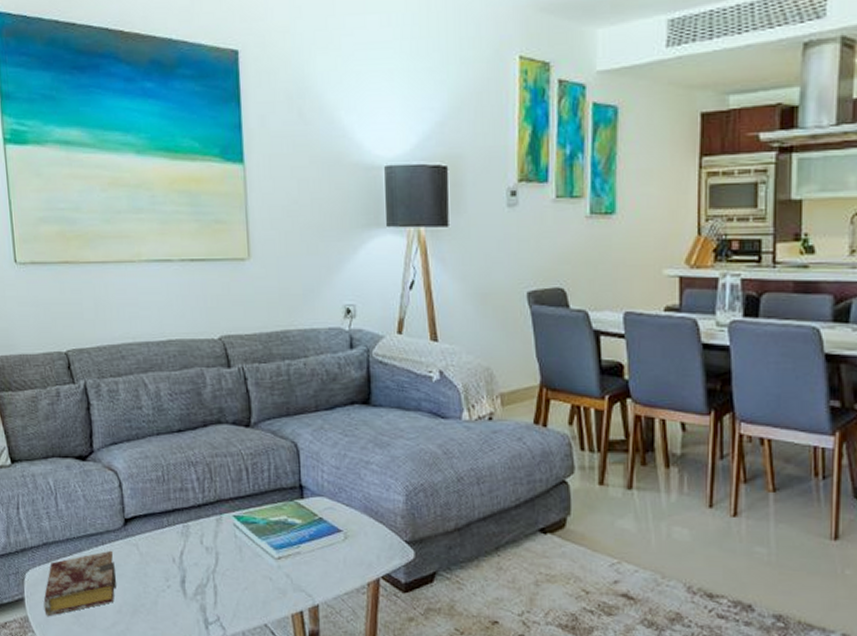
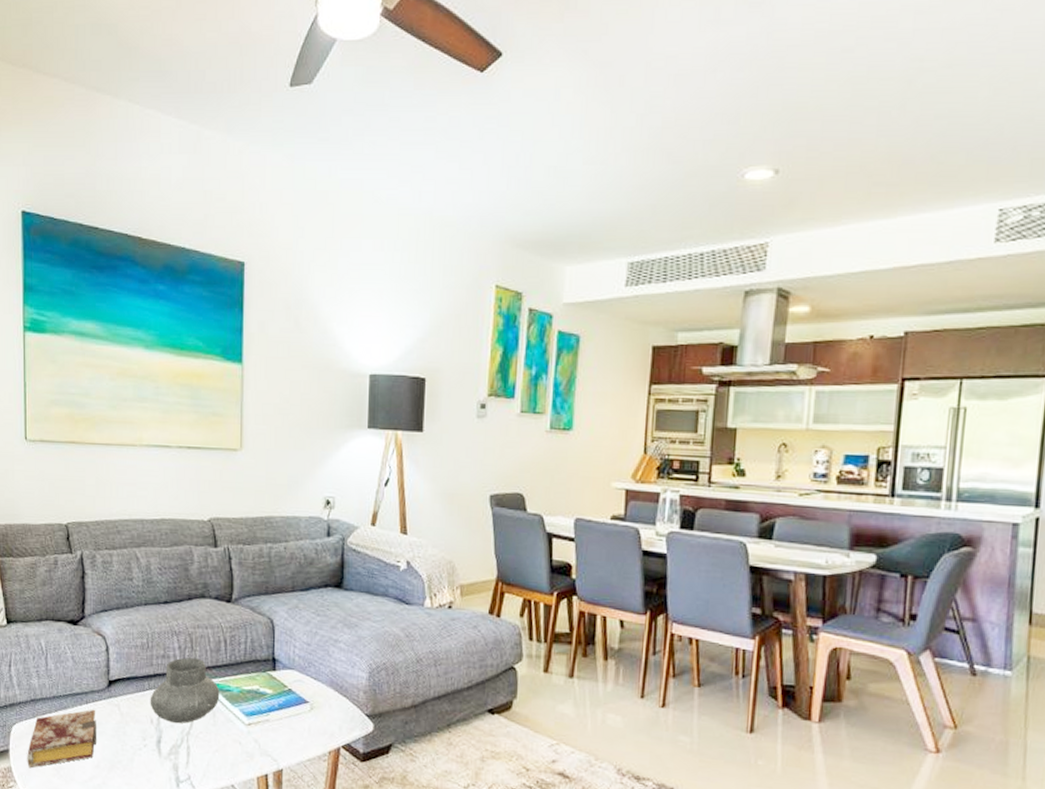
vase: none [170,489,246,561] -> present [150,657,220,723]

